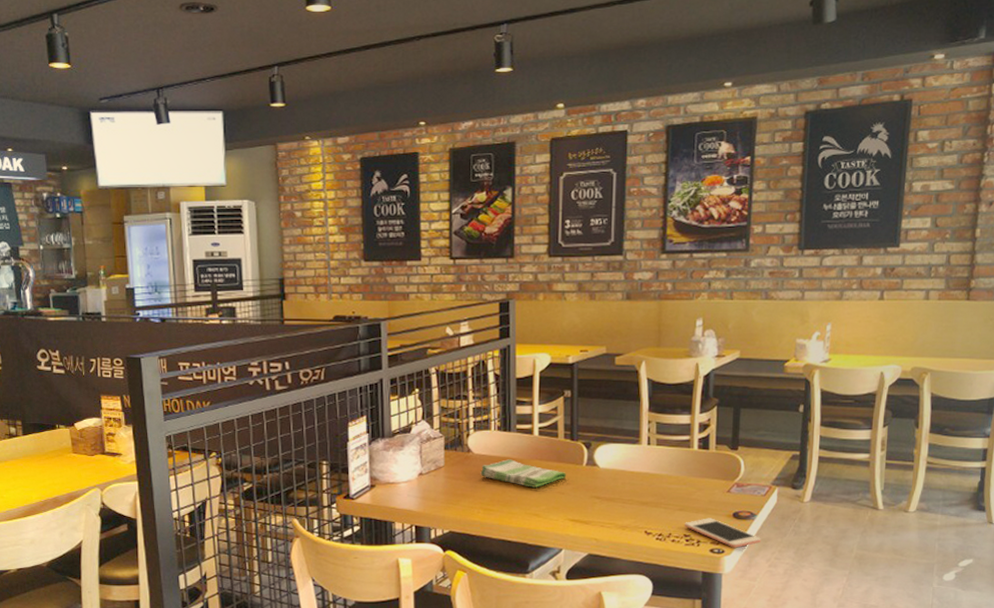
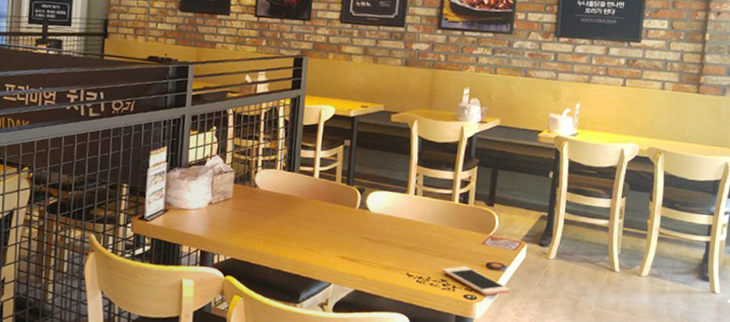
dish towel: present [480,459,567,488] -> none [263,197,341,225]

